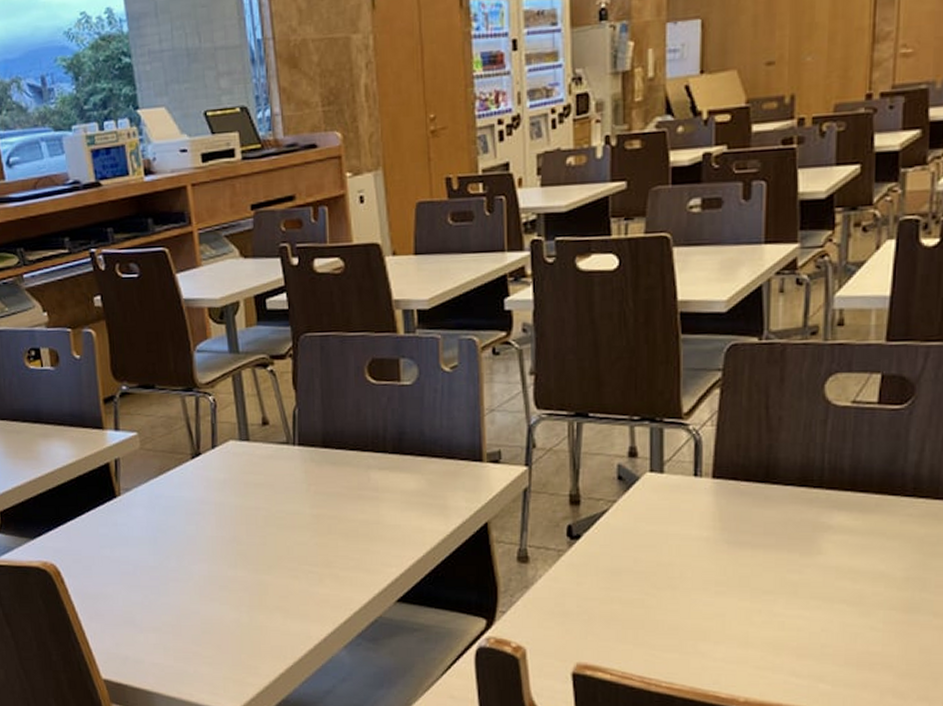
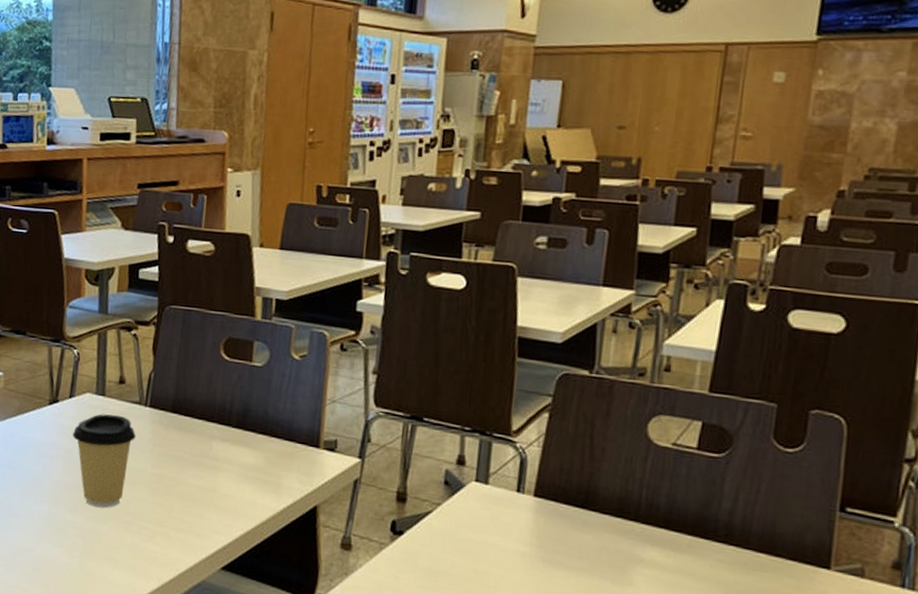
coffee cup: none [221,459,288,558] -> present [72,413,136,509]

